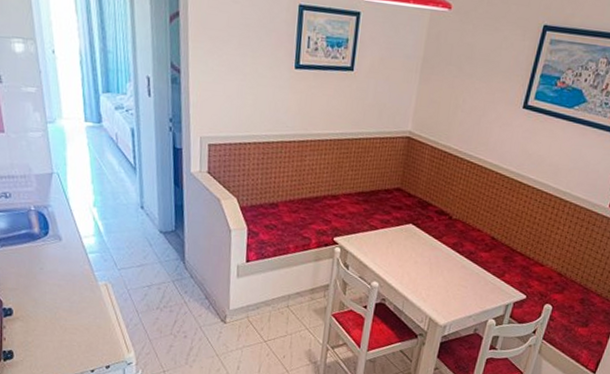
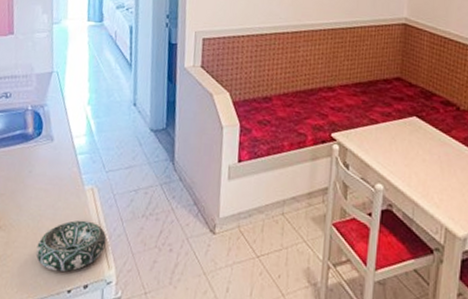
decorative bowl: none [56,311,124,355] -> present [36,220,107,272]

